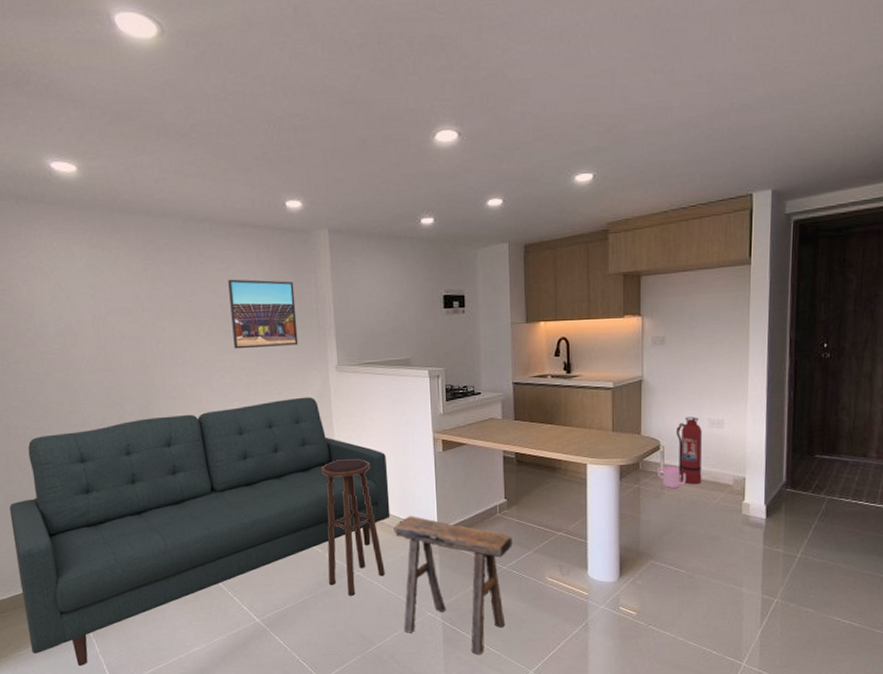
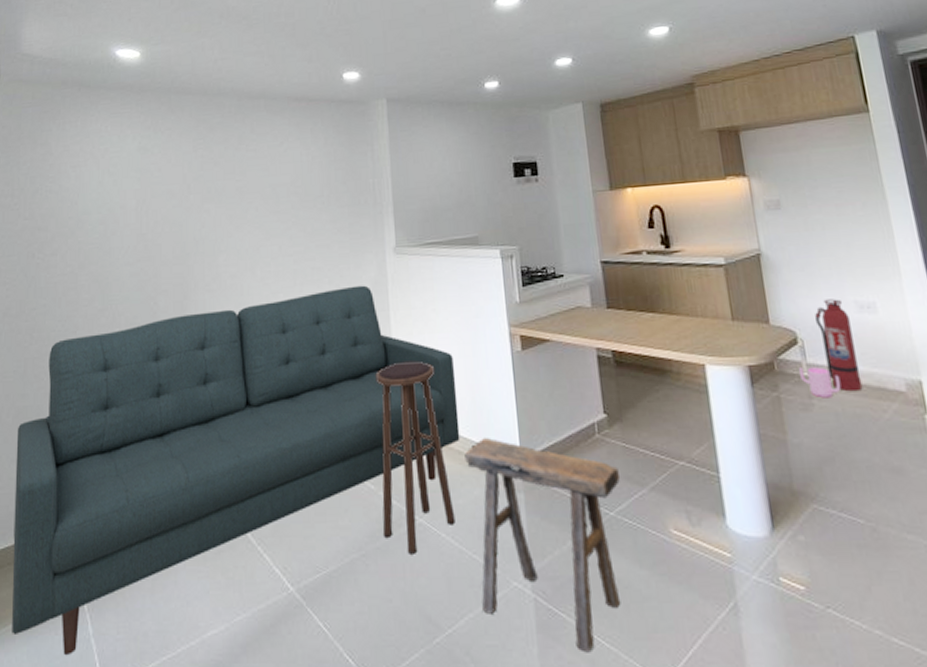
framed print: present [228,279,299,349] -> none [280,155,353,232]

